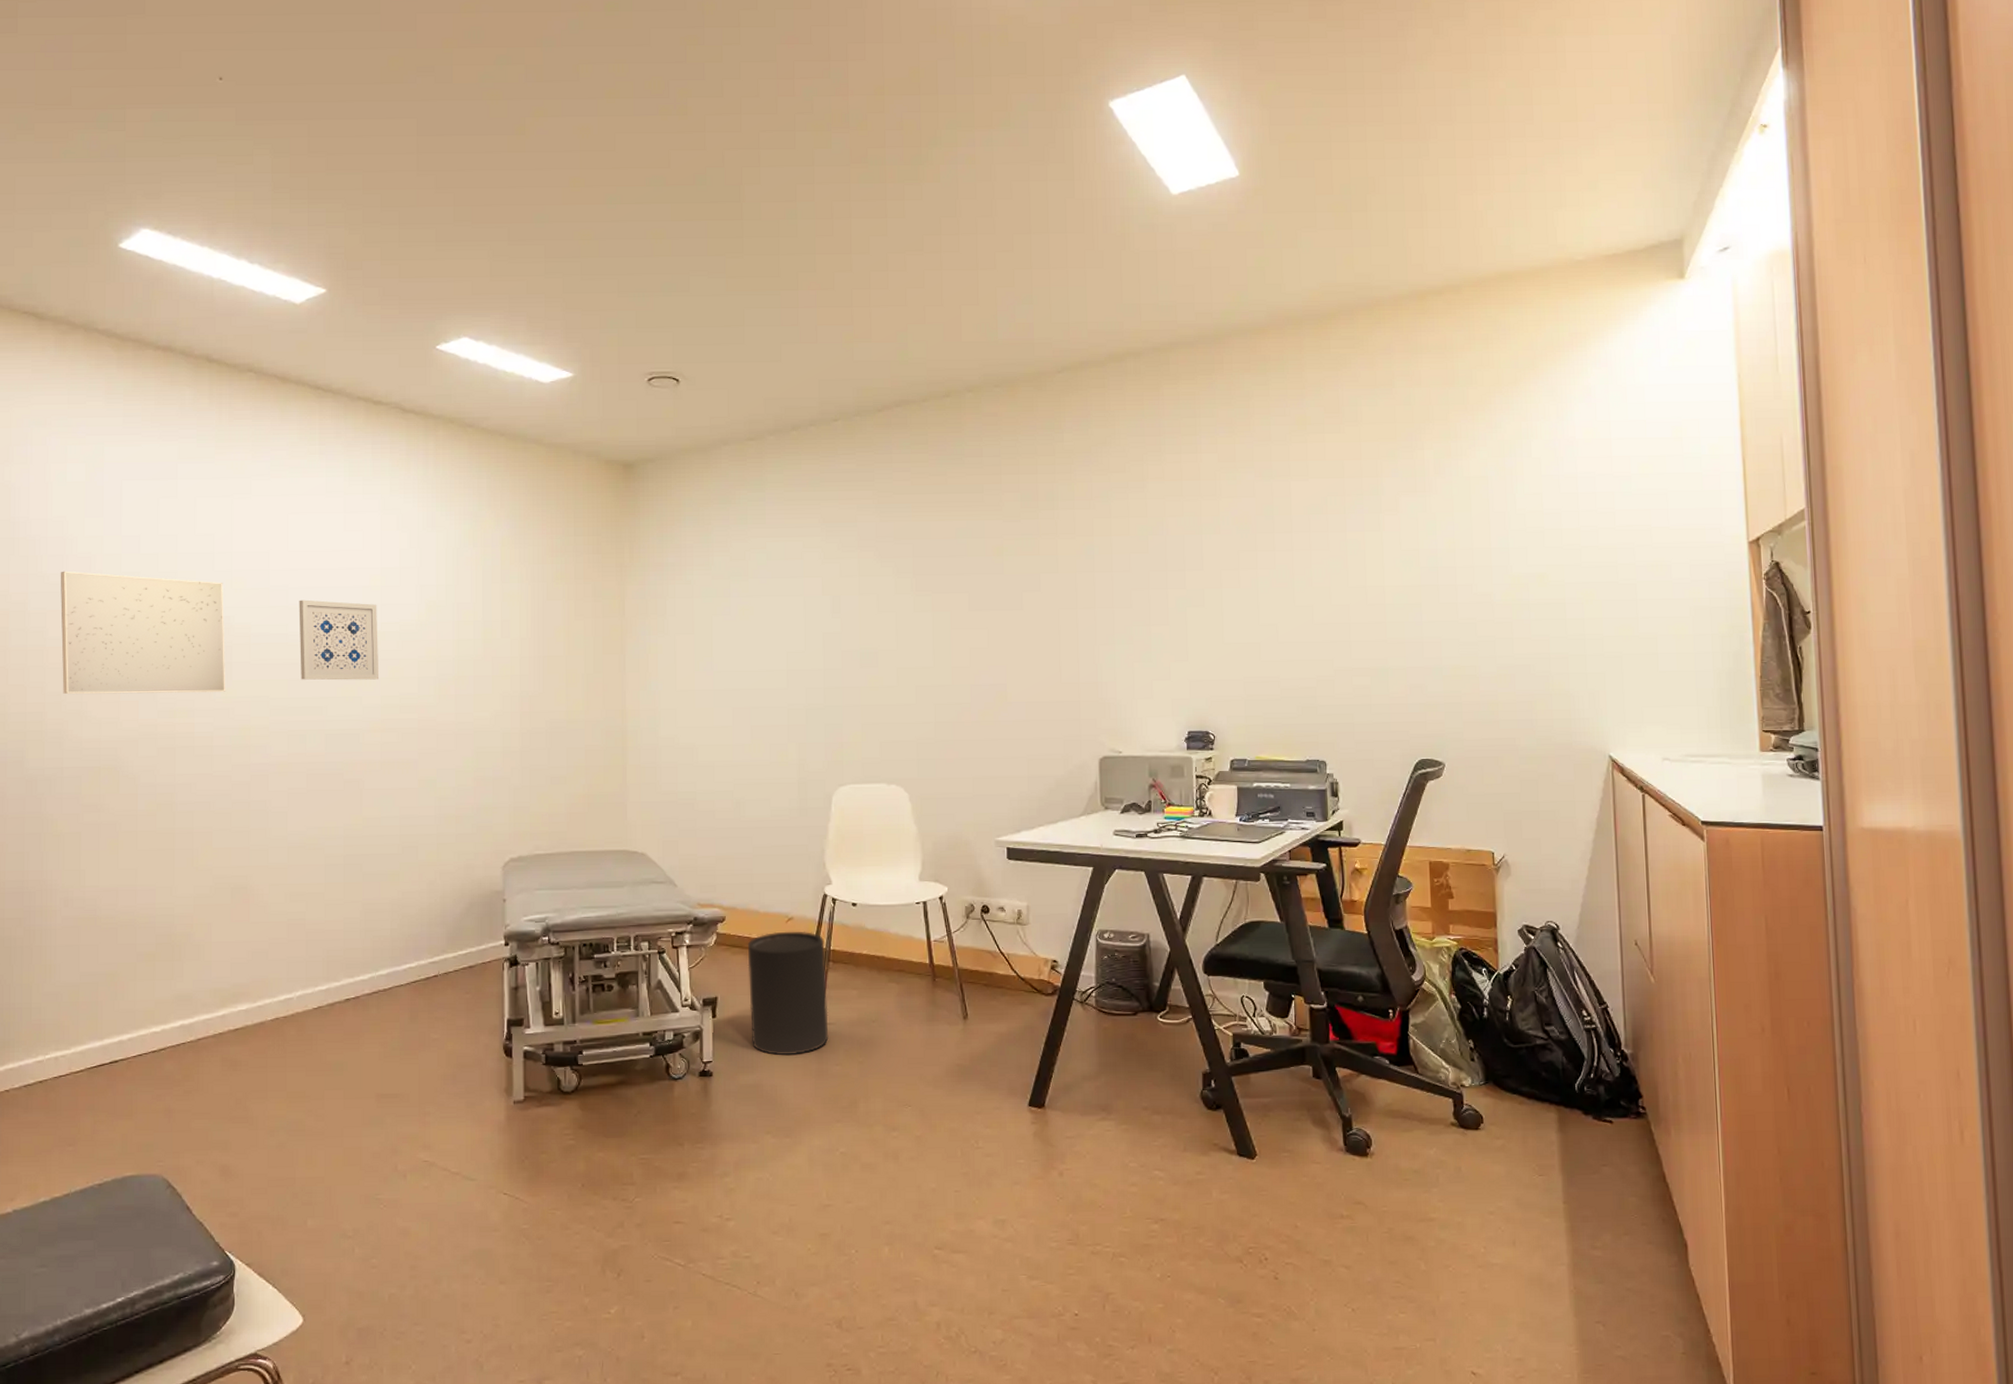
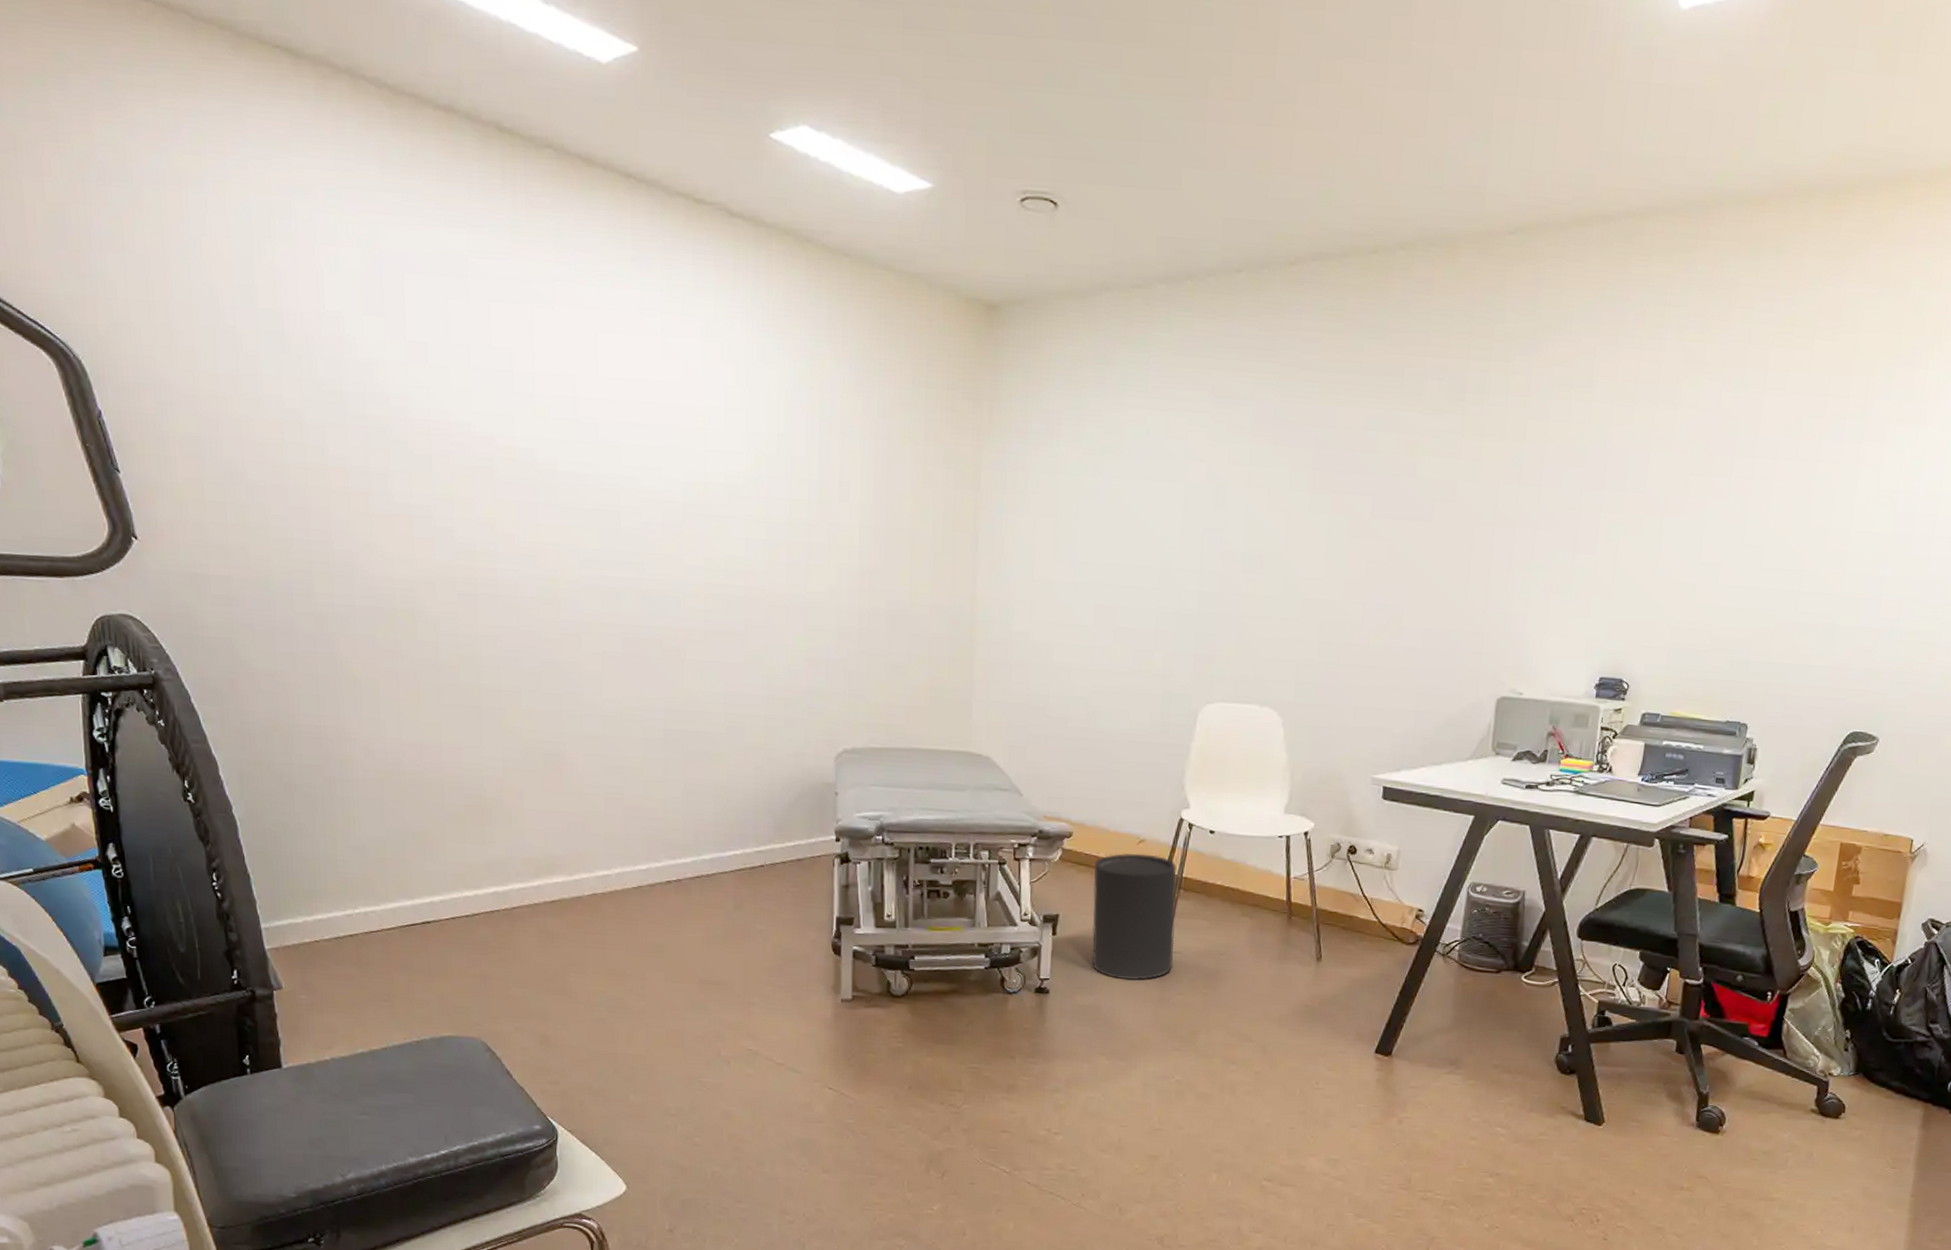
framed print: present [61,571,226,694] -> none [339,378,531,536]
wall art: present [299,599,378,680] -> none [610,436,701,538]

